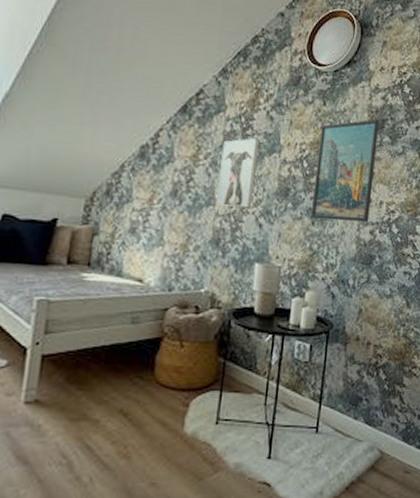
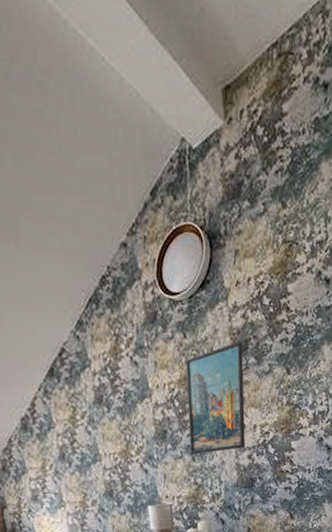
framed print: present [215,138,260,208] -> none [95,388,135,461]

